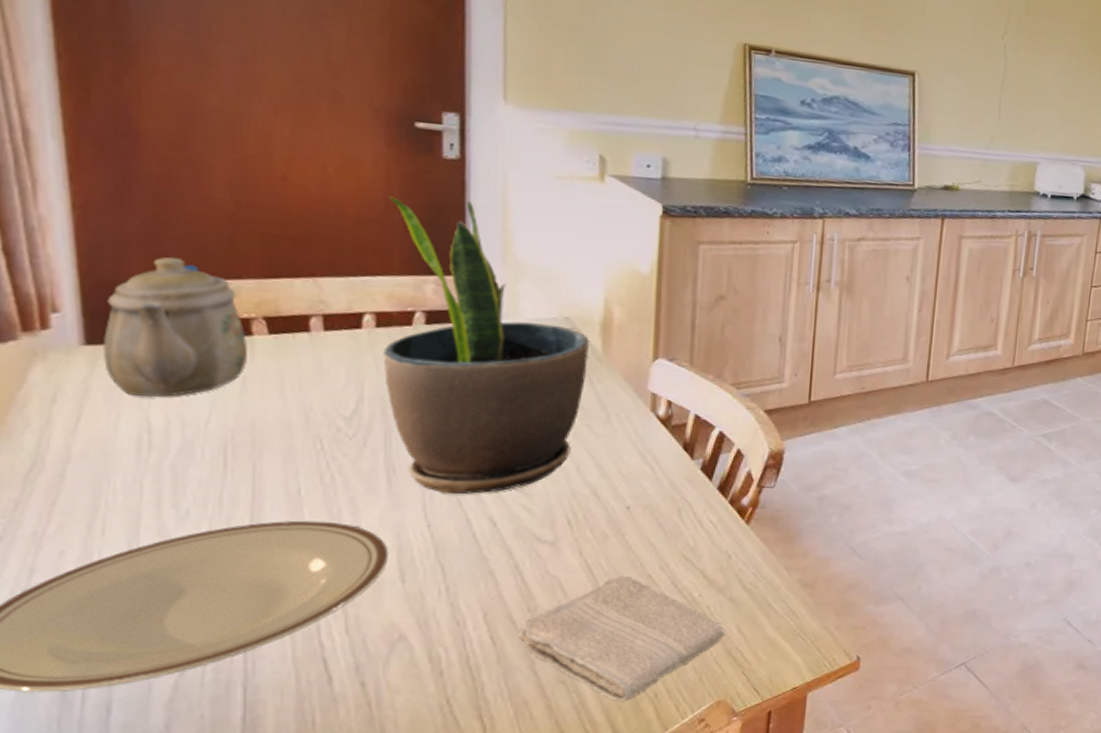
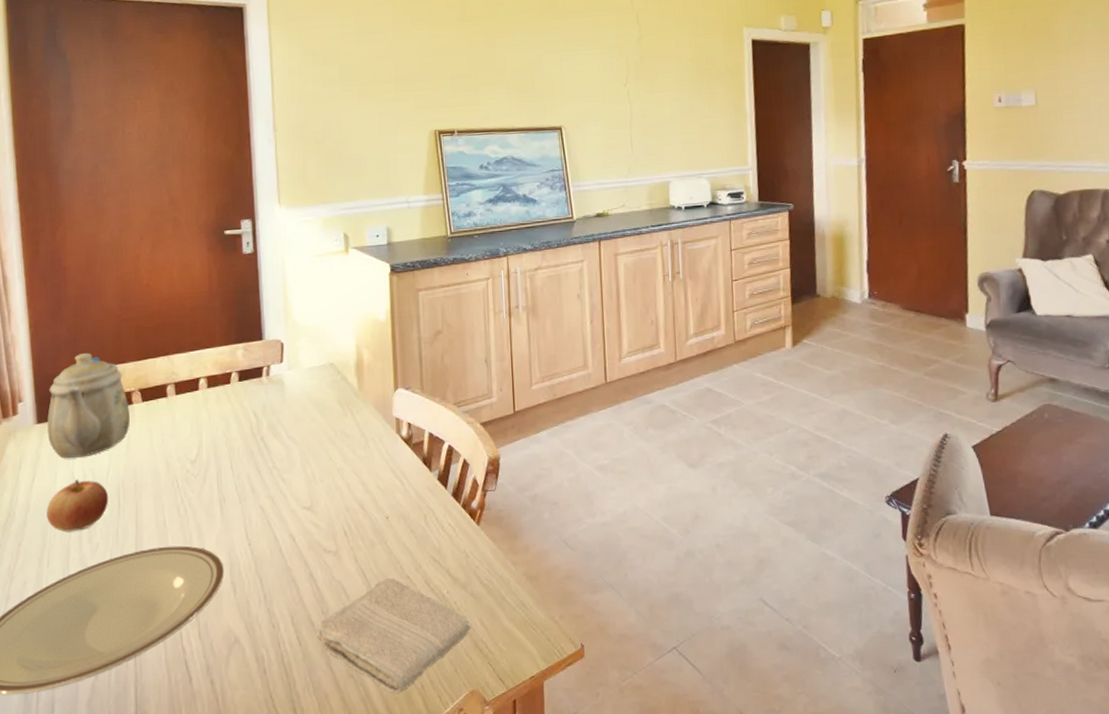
apple: none [101,425,208,493] -> present [46,479,109,532]
potted plant: present [383,196,589,495] -> none [211,283,349,517]

